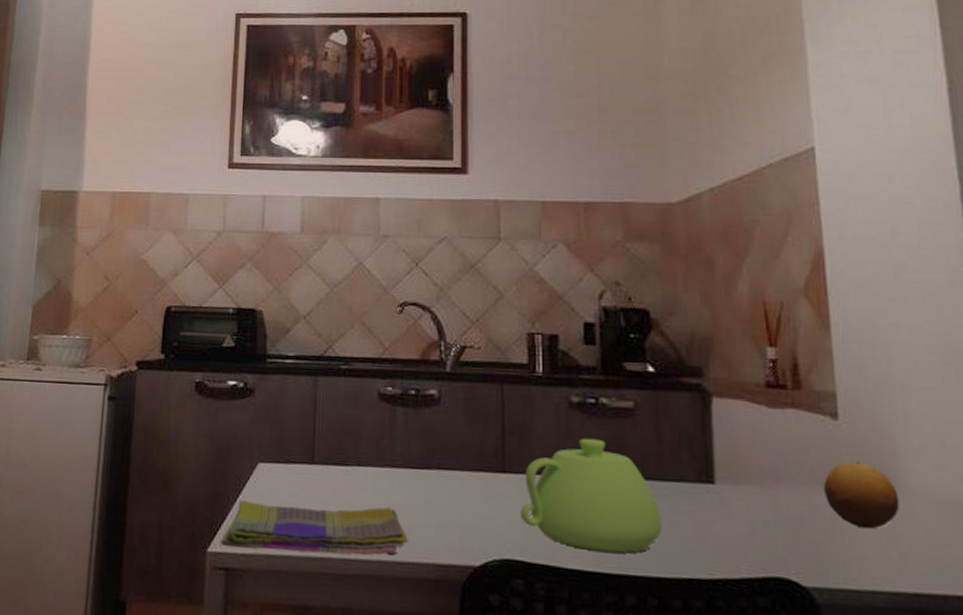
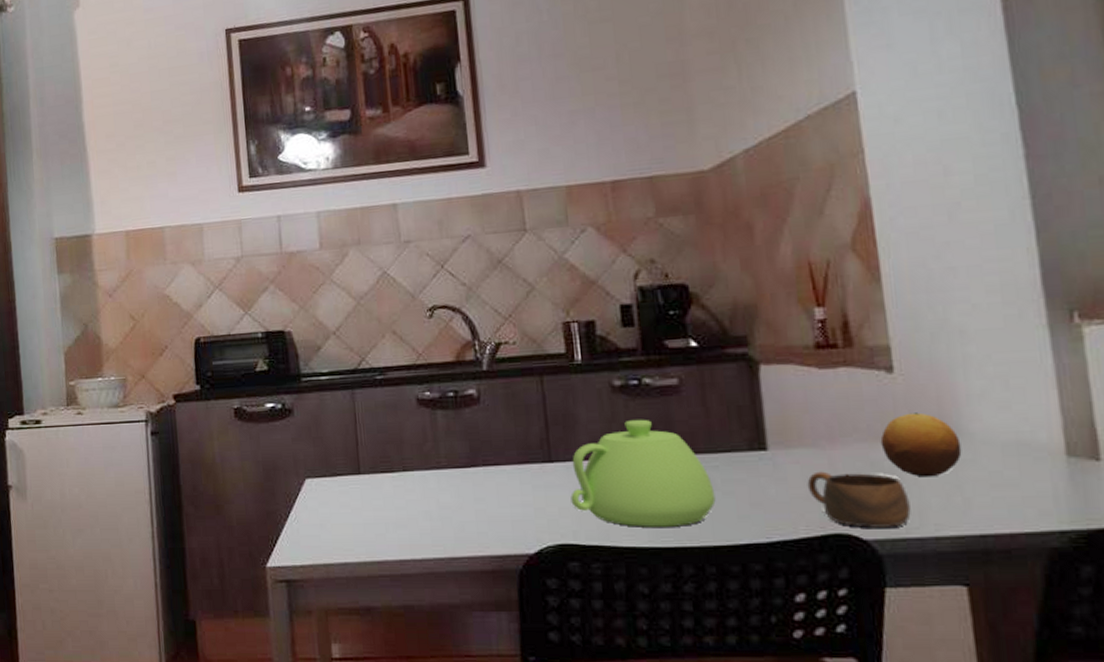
dish towel: present [220,500,409,556] -> none [278,507,463,561]
cup: none [751,511,849,577] -> present [807,471,911,528]

